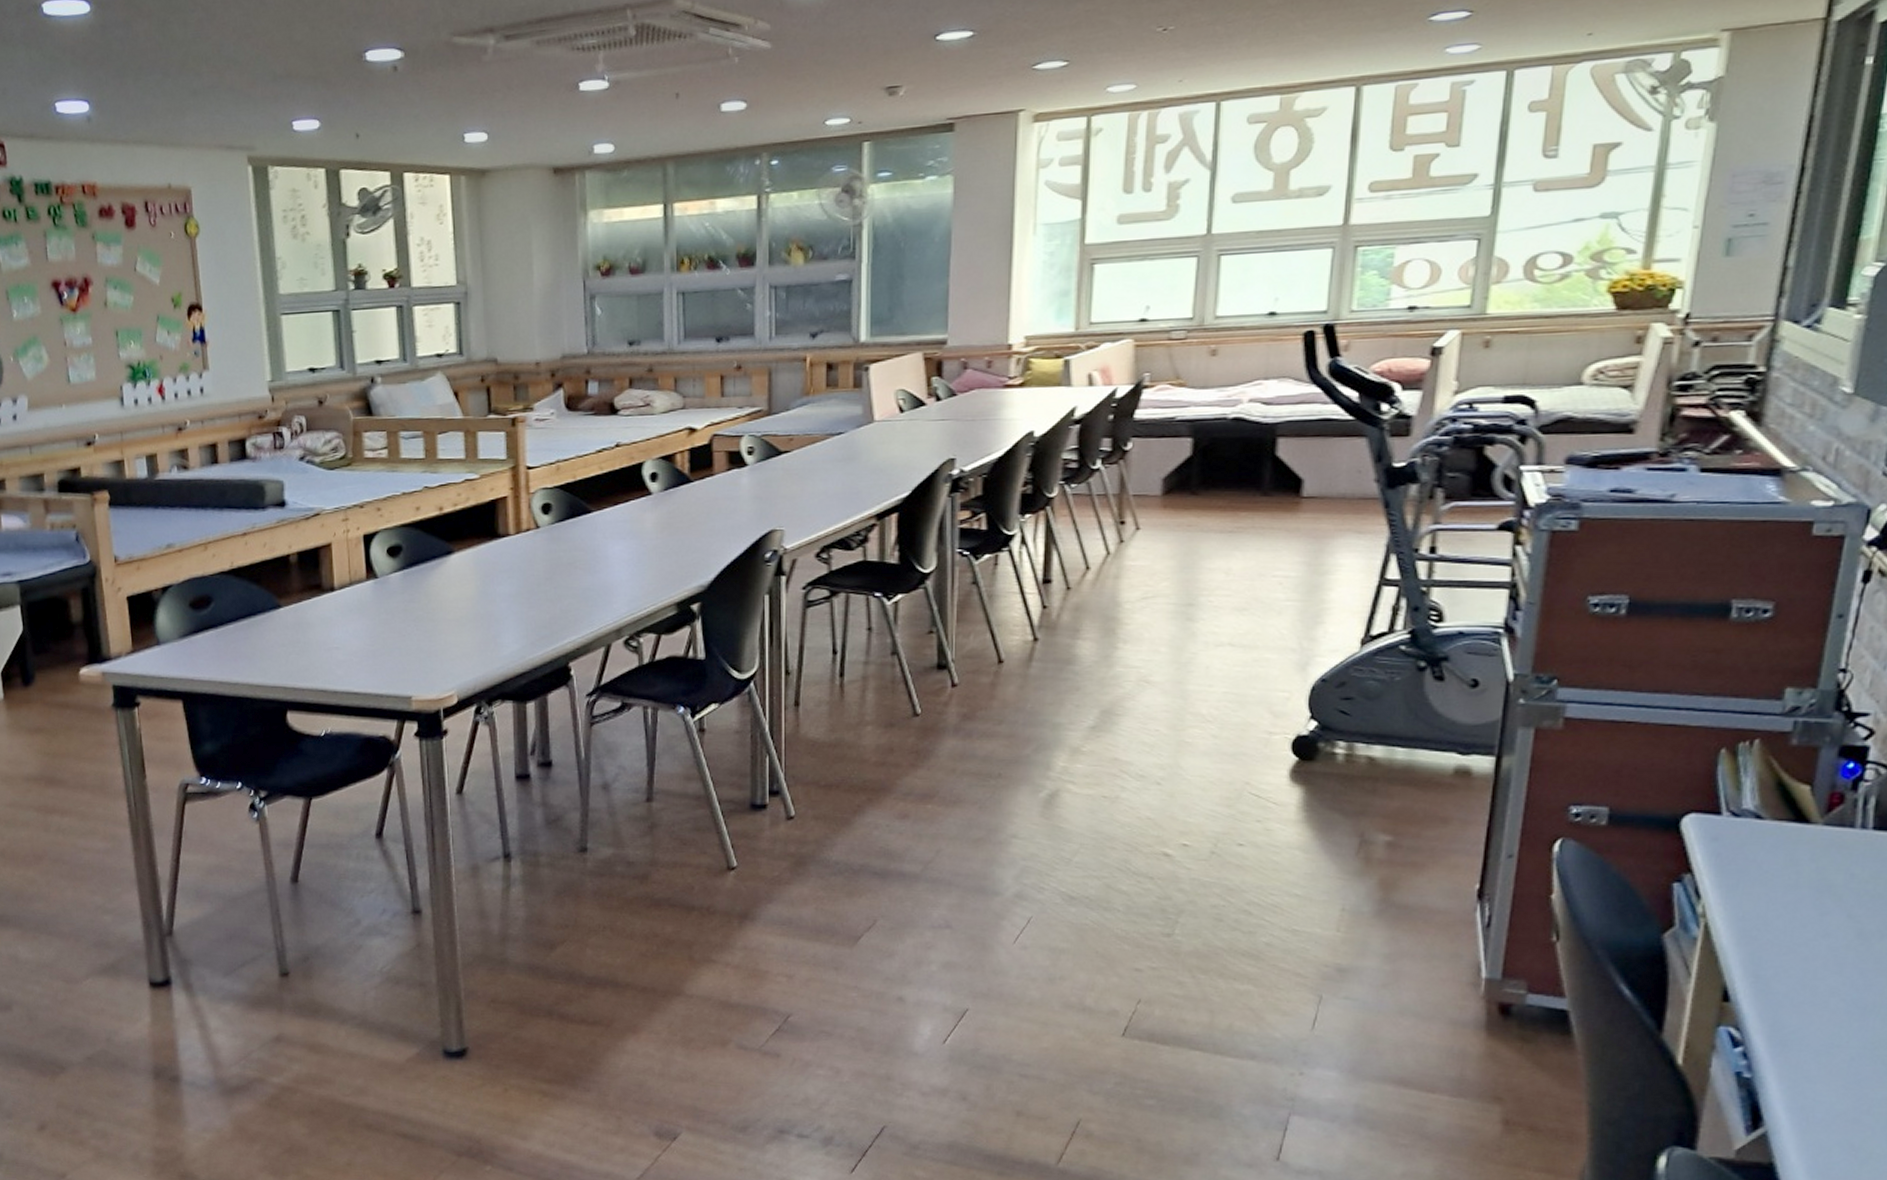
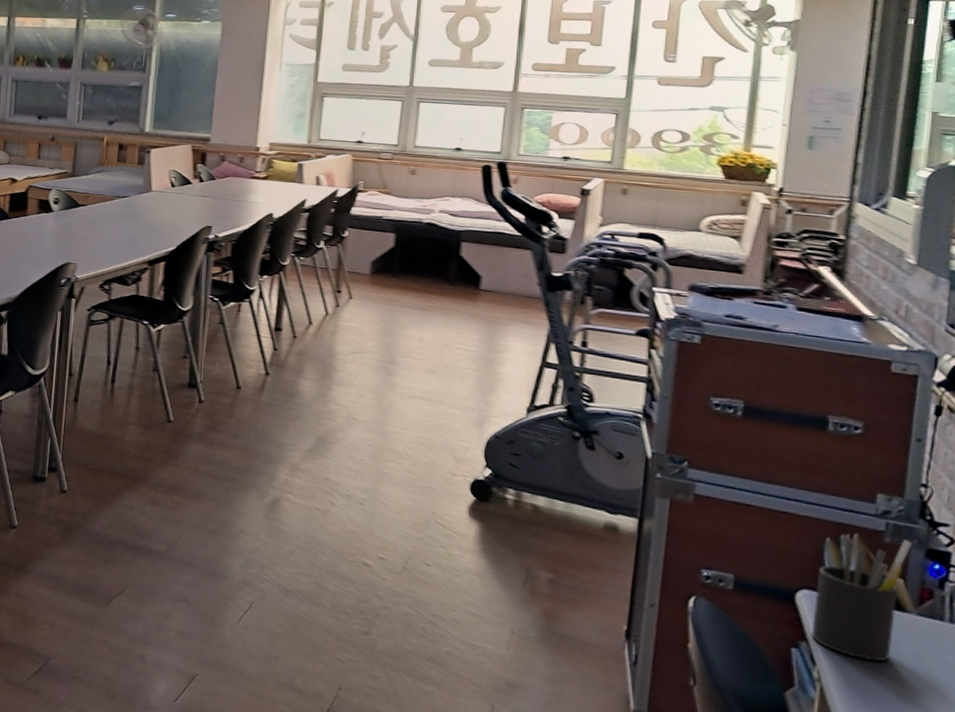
pen holder: none [1697,738,1824,885] -> present [811,538,913,662]

